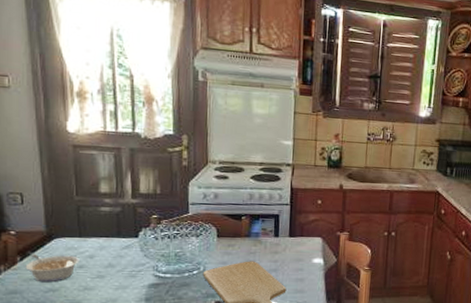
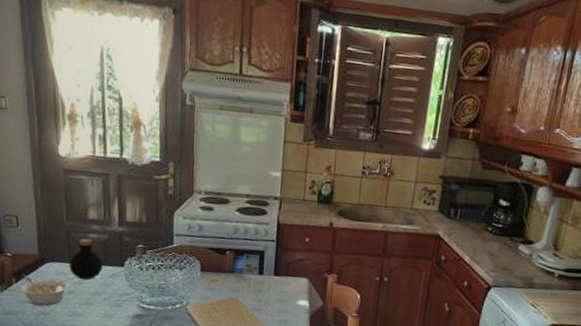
bottle: none [80,212,116,254] -> present [69,238,103,280]

